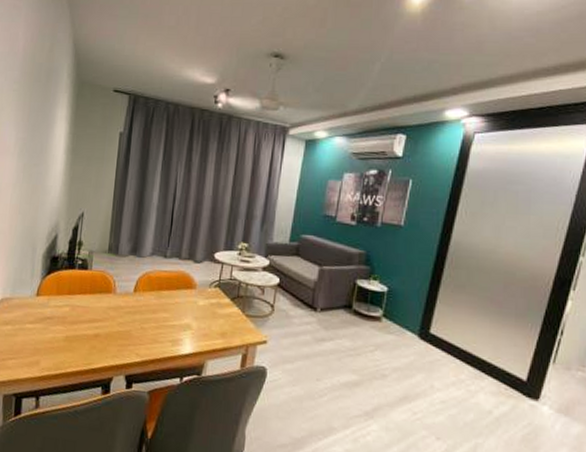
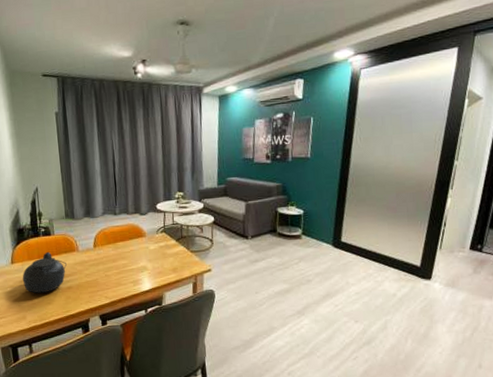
teapot: none [45,288,99,338] -> present [22,251,67,294]

